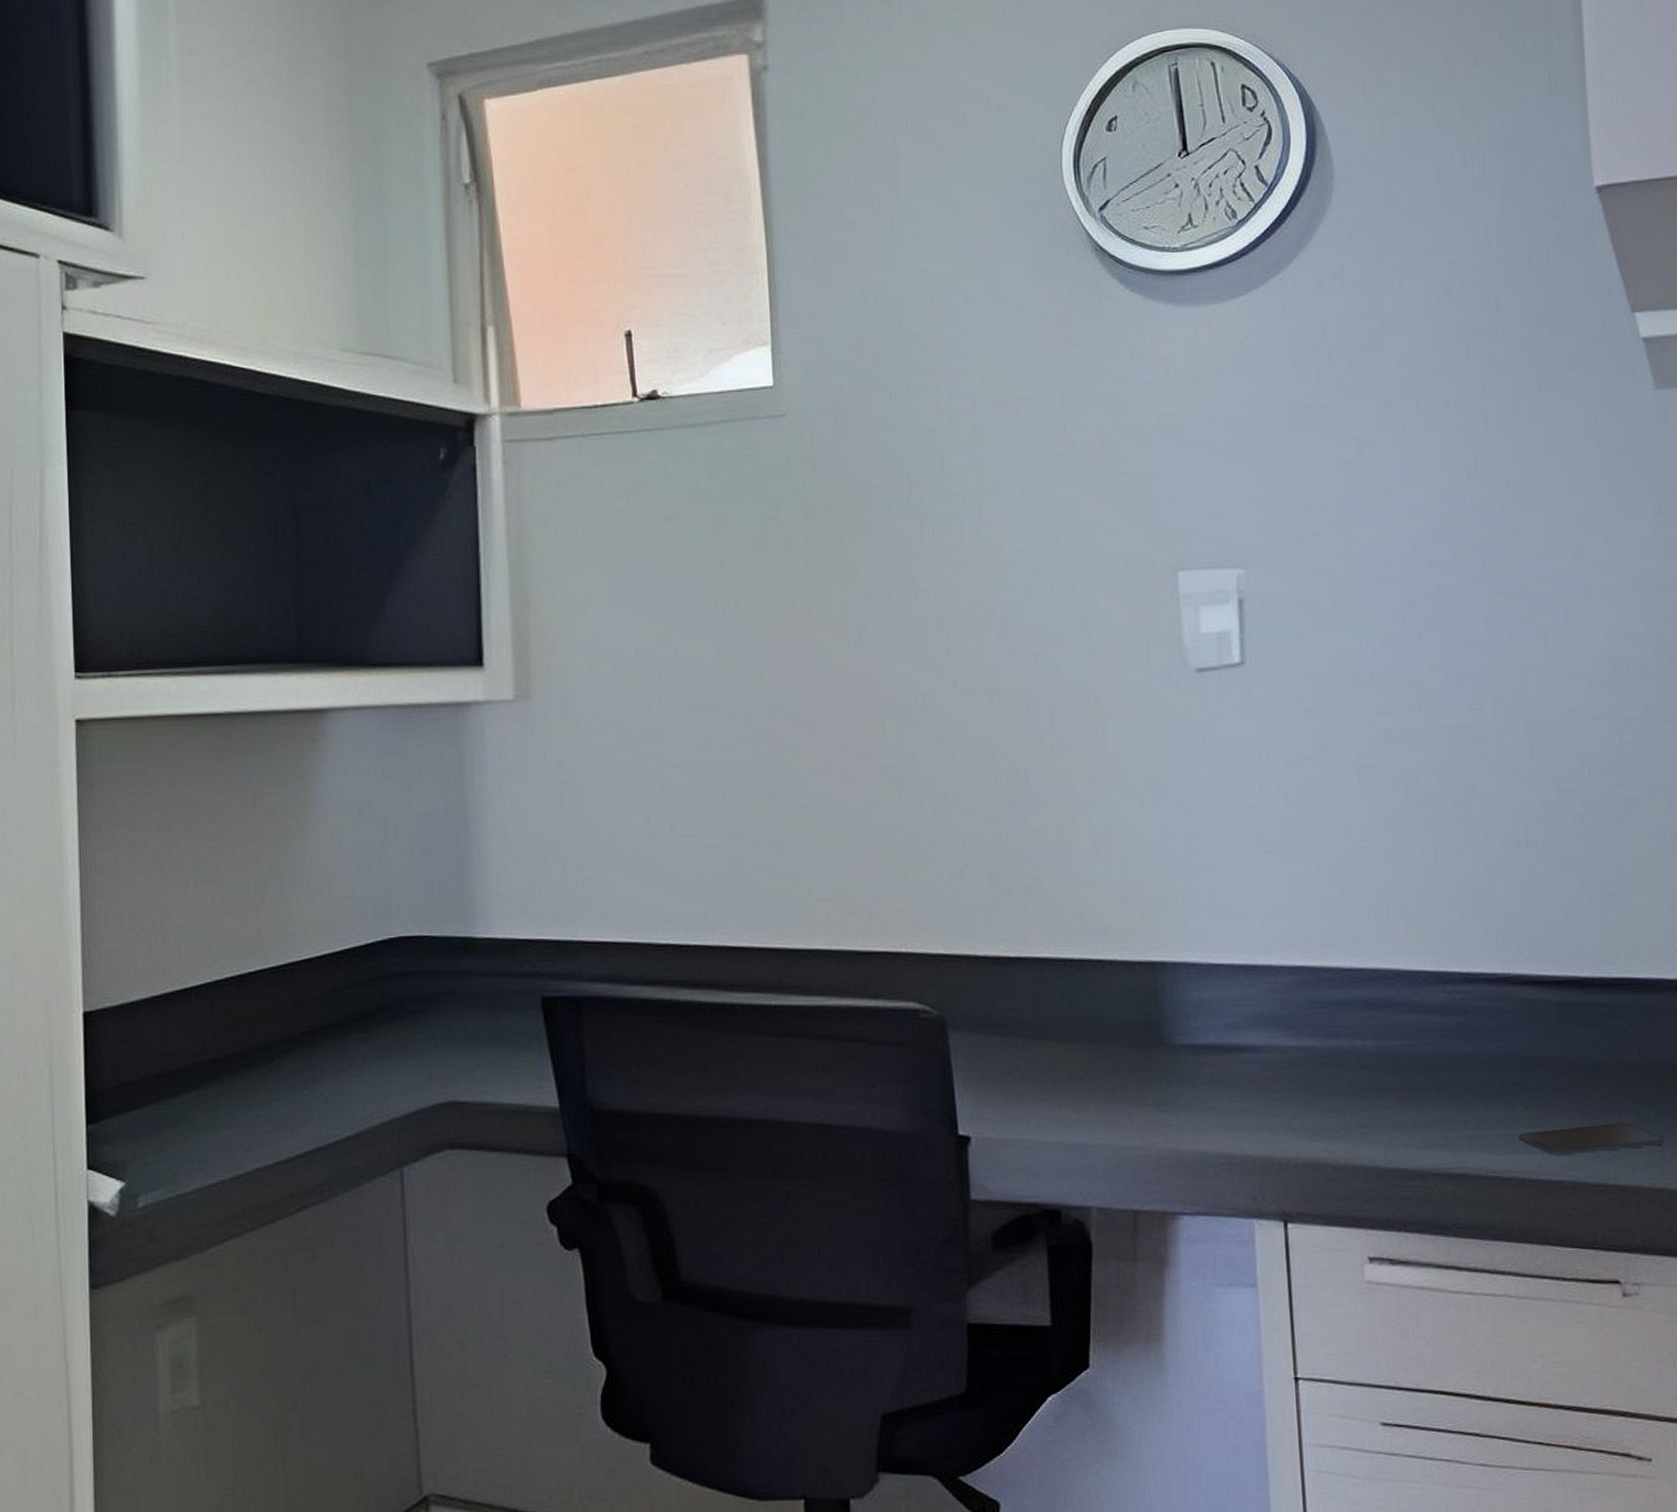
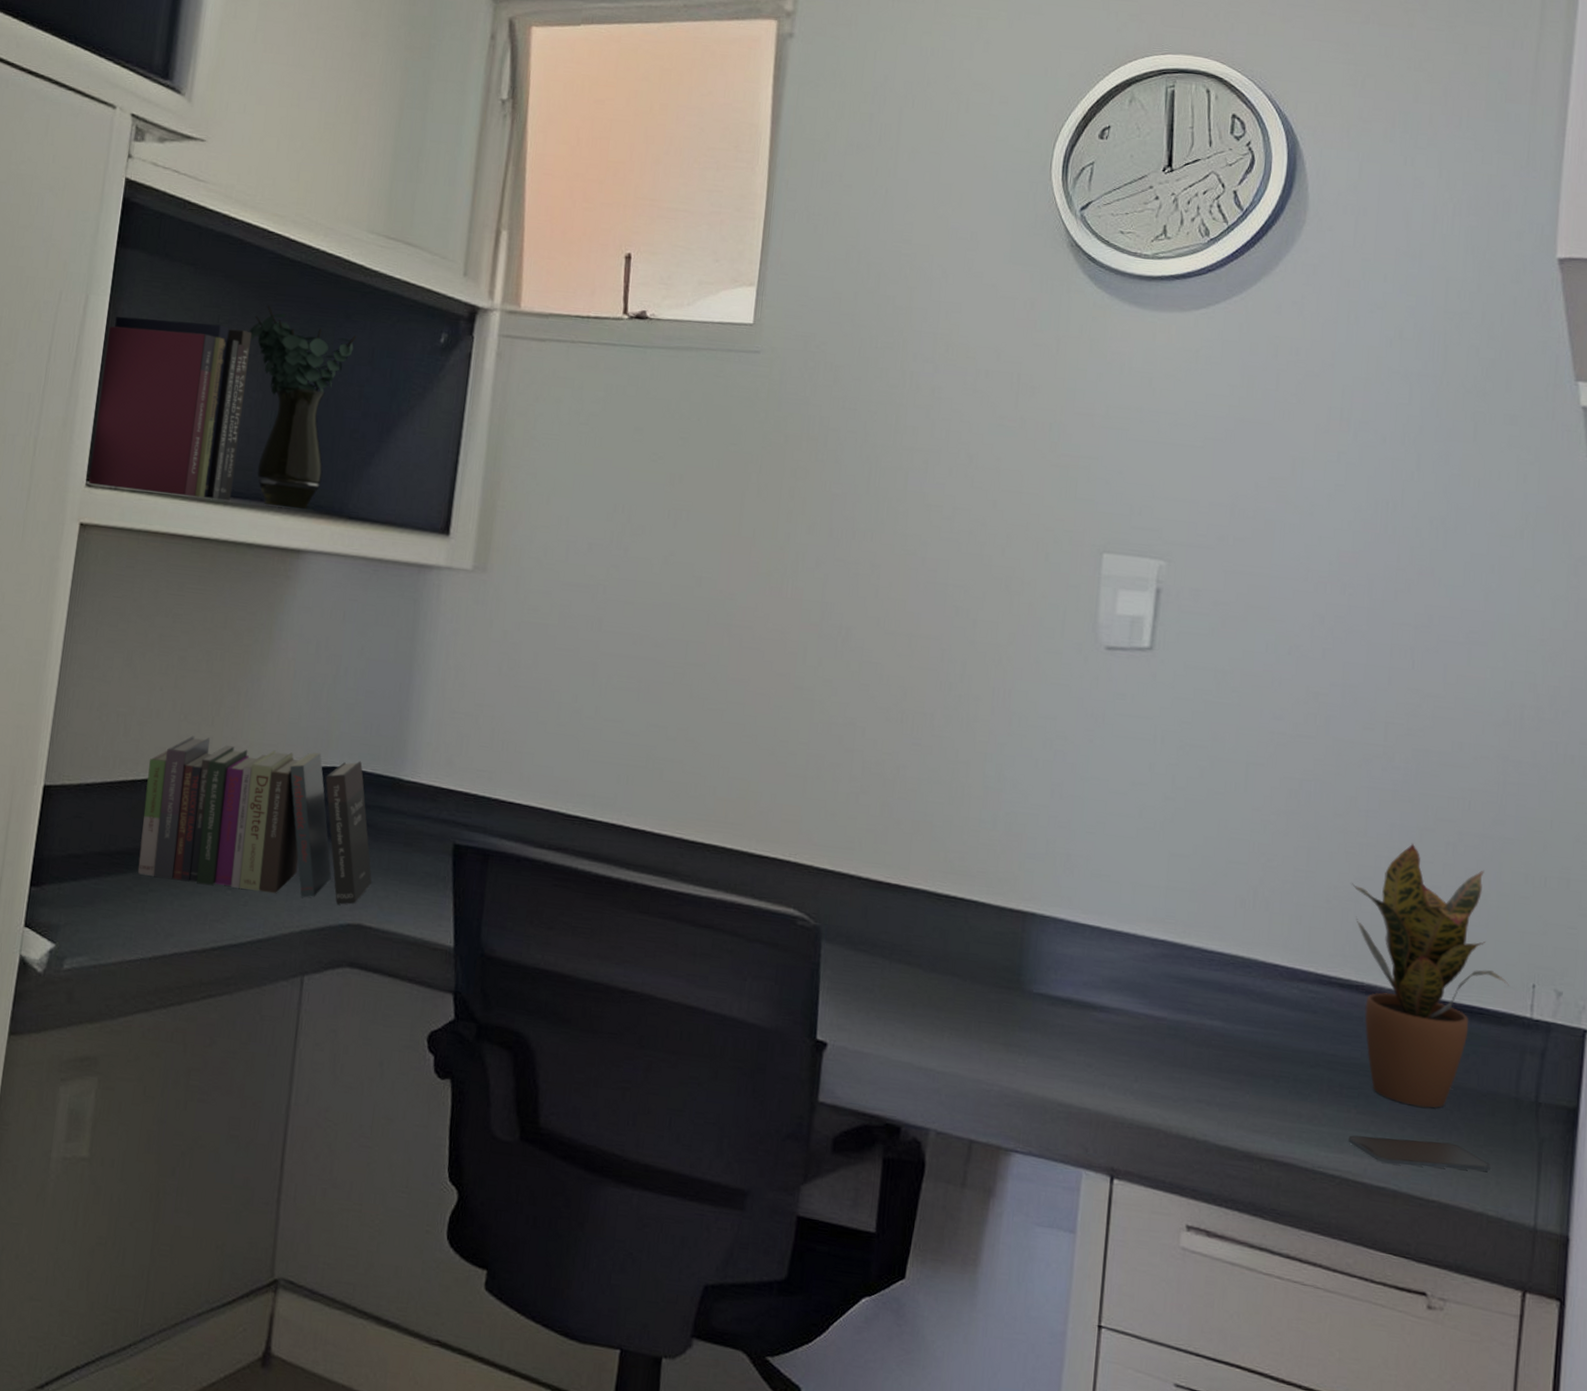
books: none [72,477,239,675] -> present [89,316,252,501]
books: none [195,924,461,1091] -> present [137,735,372,905]
vase: none [229,448,348,665] -> present [249,305,357,509]
potted plant: none [1482,820,1656,1091] -> present [1351,843,1509,1108]

